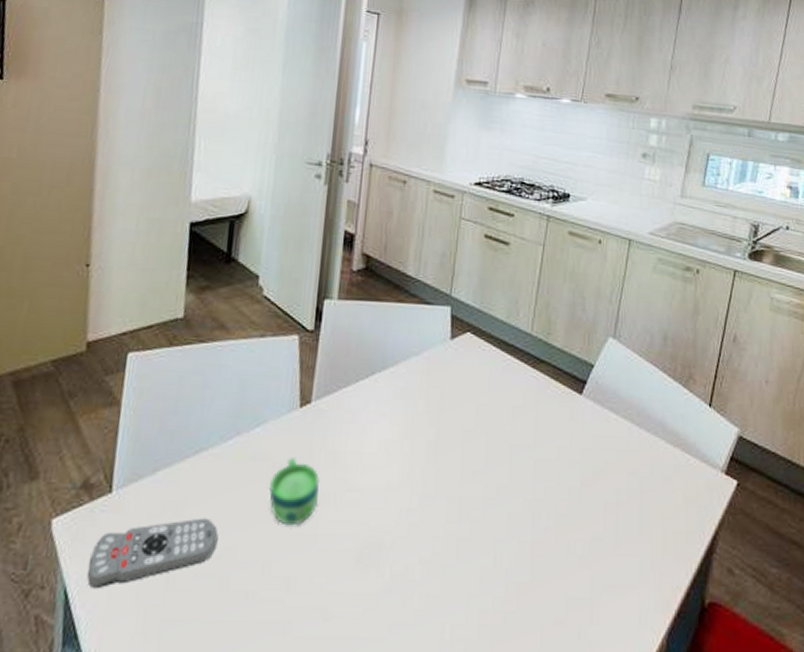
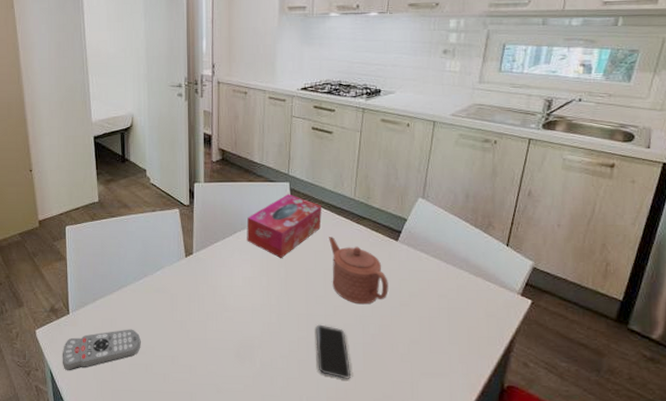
cup: present [269,457,319,526] -> none [171,290,206,334]
tissue box: none [388,322,491,413] -> present [246,194,322,258]
smartphone: none [469,512,514,596] -> present [316,324,352,379]
teapot: none [496,385,568,484] -> present [329,237,389,305]

